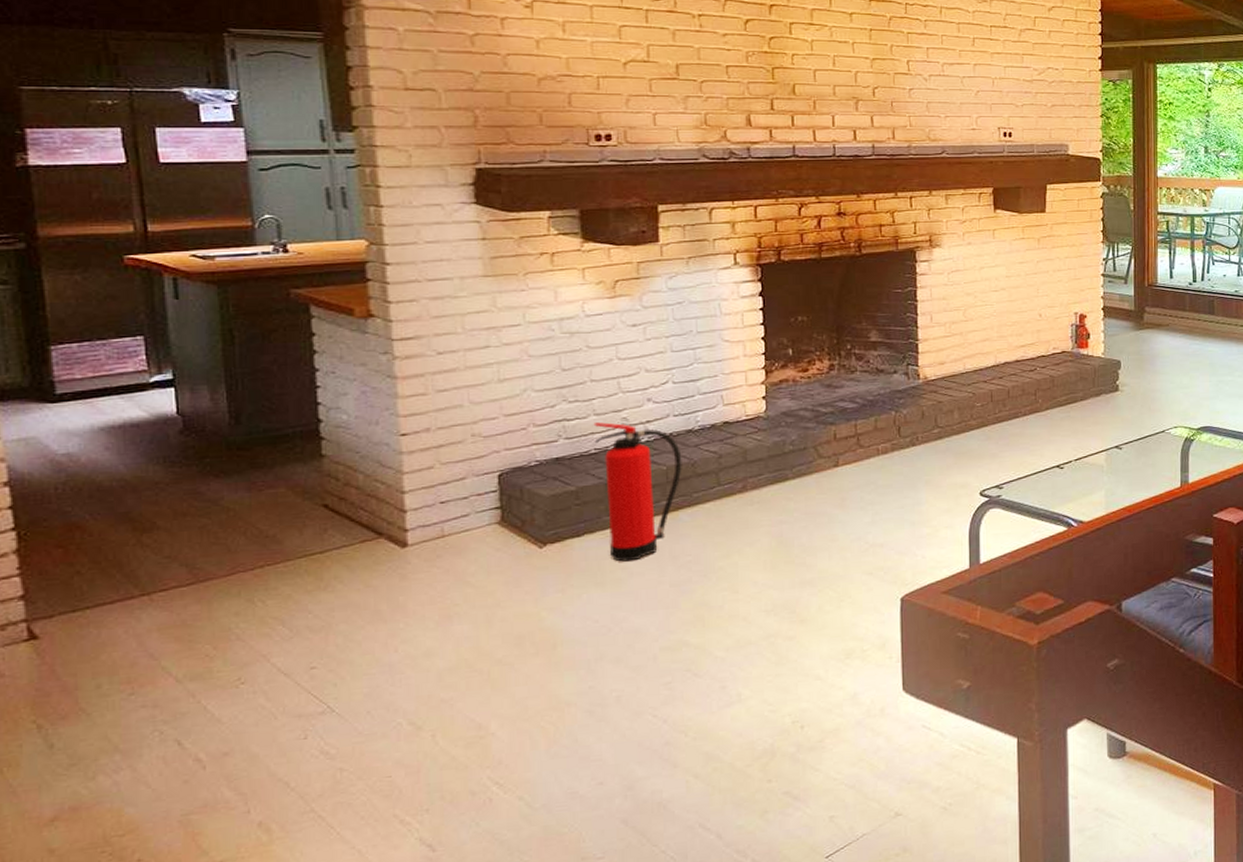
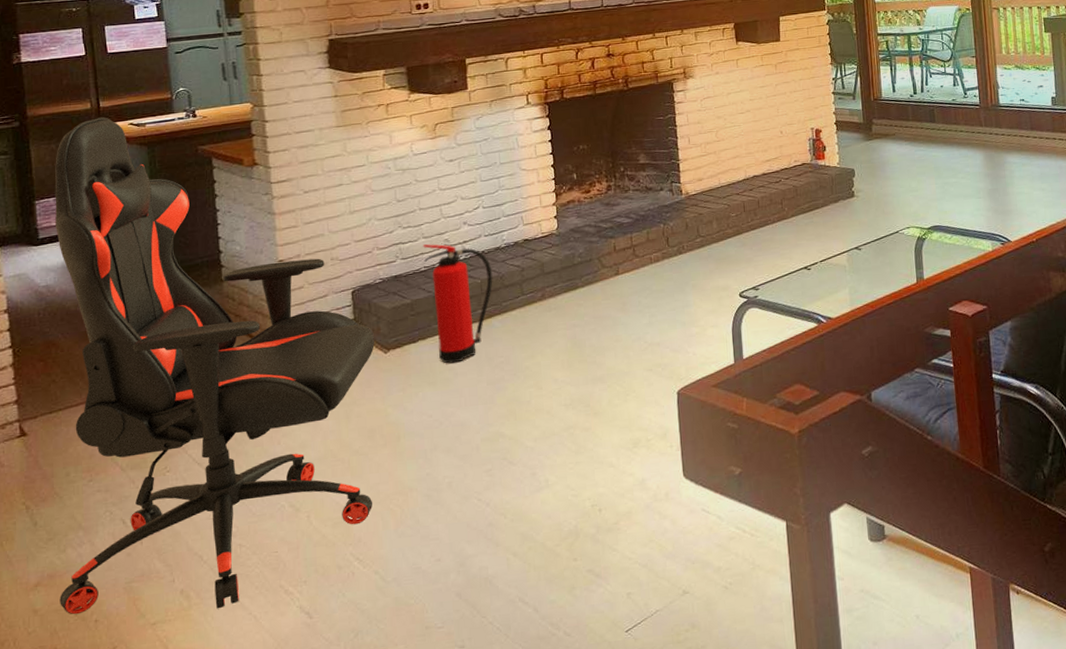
chair: none [79,245,528,854] -> present [54,117,375,615]

